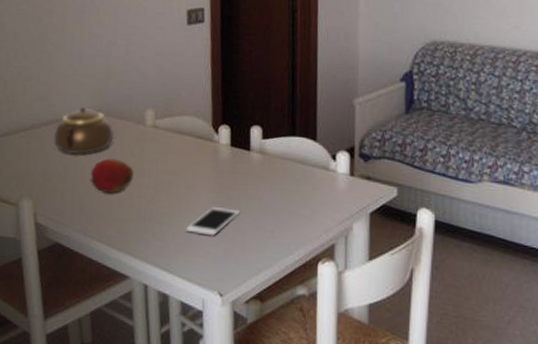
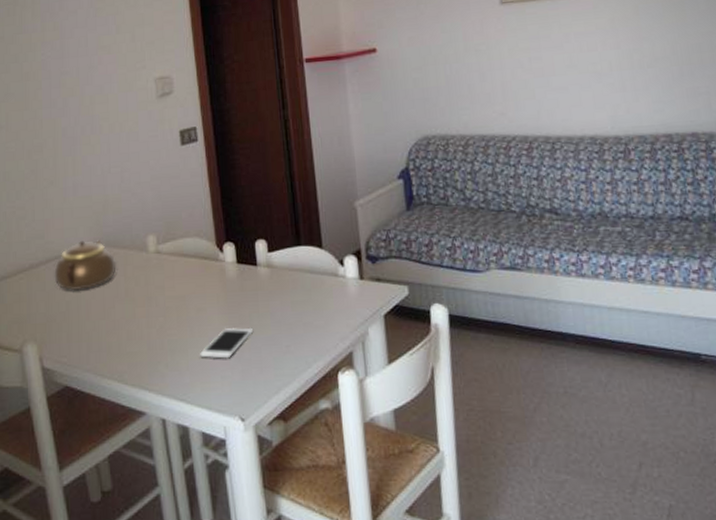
fruit: present [90,158,135,193] -> none [95,290,141,327]

